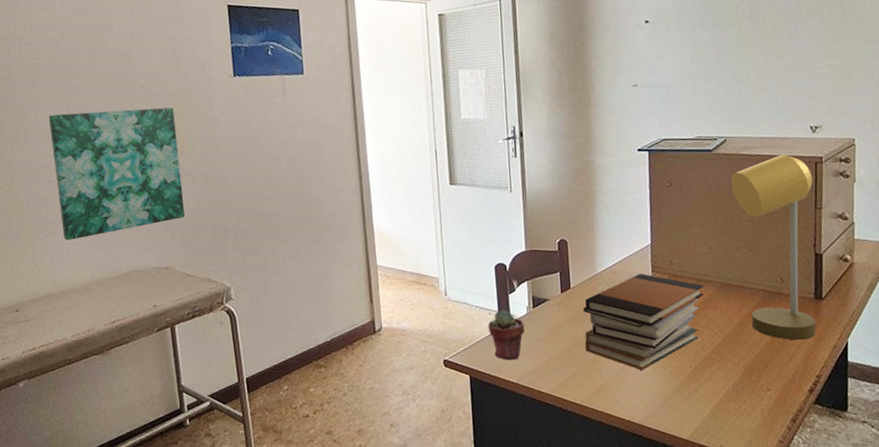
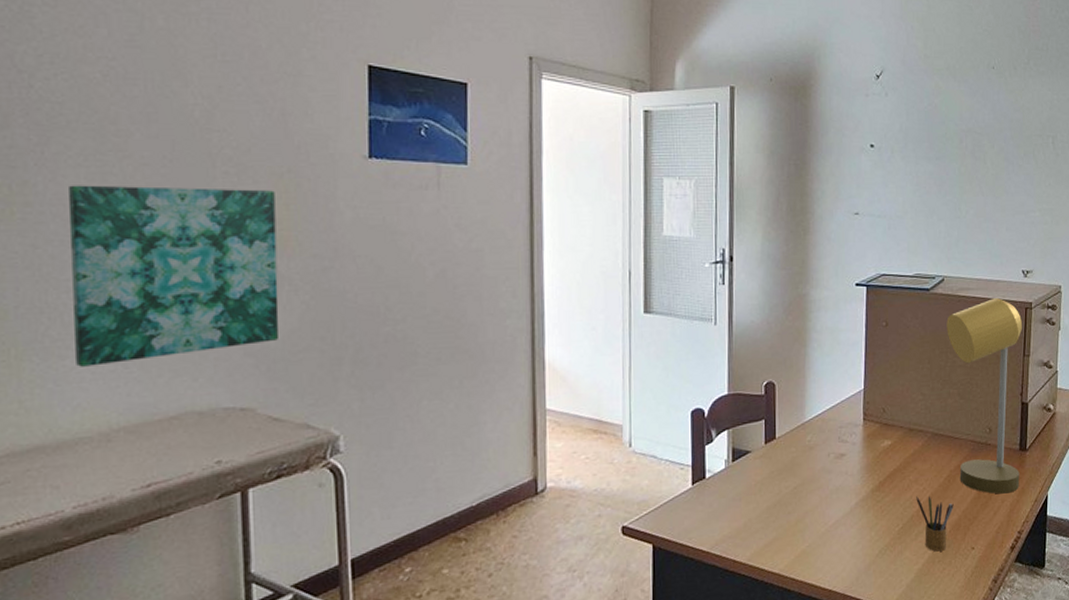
potted succulent: present [488,309,525,360] -> none [679,463,721,524]
book stack: present [582,273,704,370] -> none [788,422,915,532]
pencil box: none [708,340,747,391] -> present [916,495,954,552]

